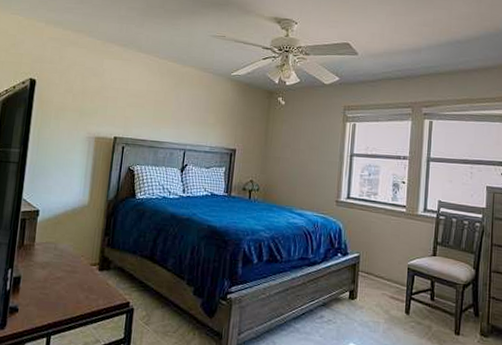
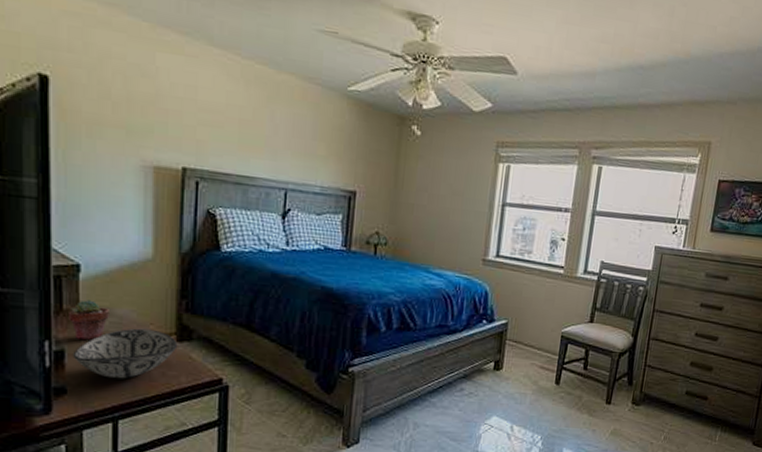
decorative bowl: none [25,259,100,301] -> present [72,328,178,379]
potted succulent: none [27,237,55,269] -> present [69,300,109,341]

